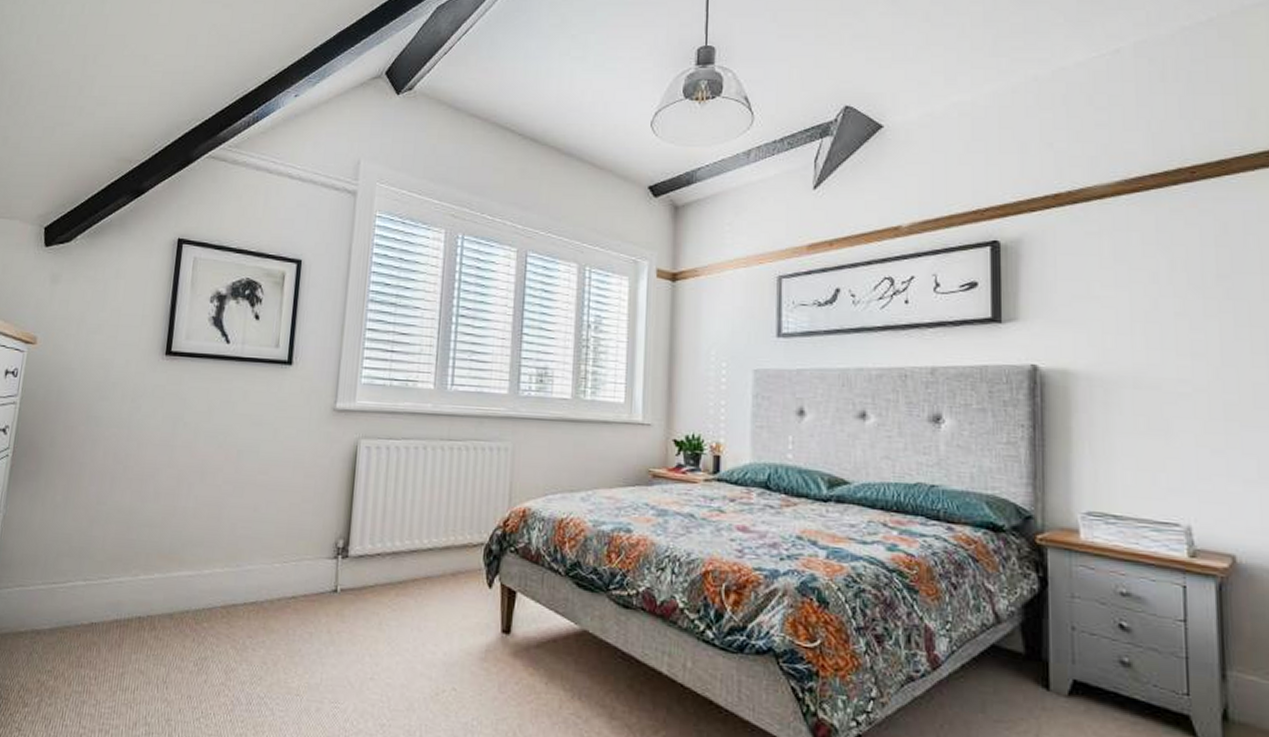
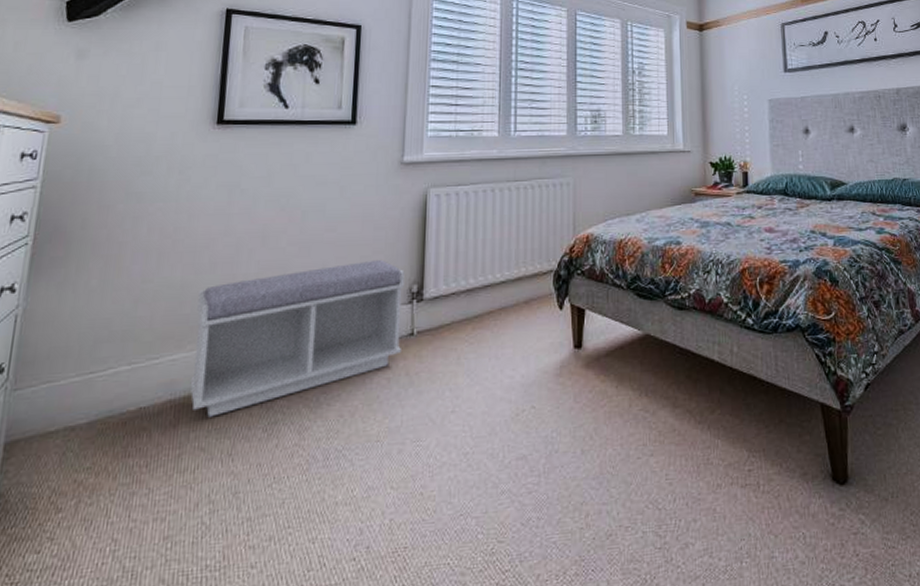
bench: none [133,508,332,643] -> present [190,259,405,417]

